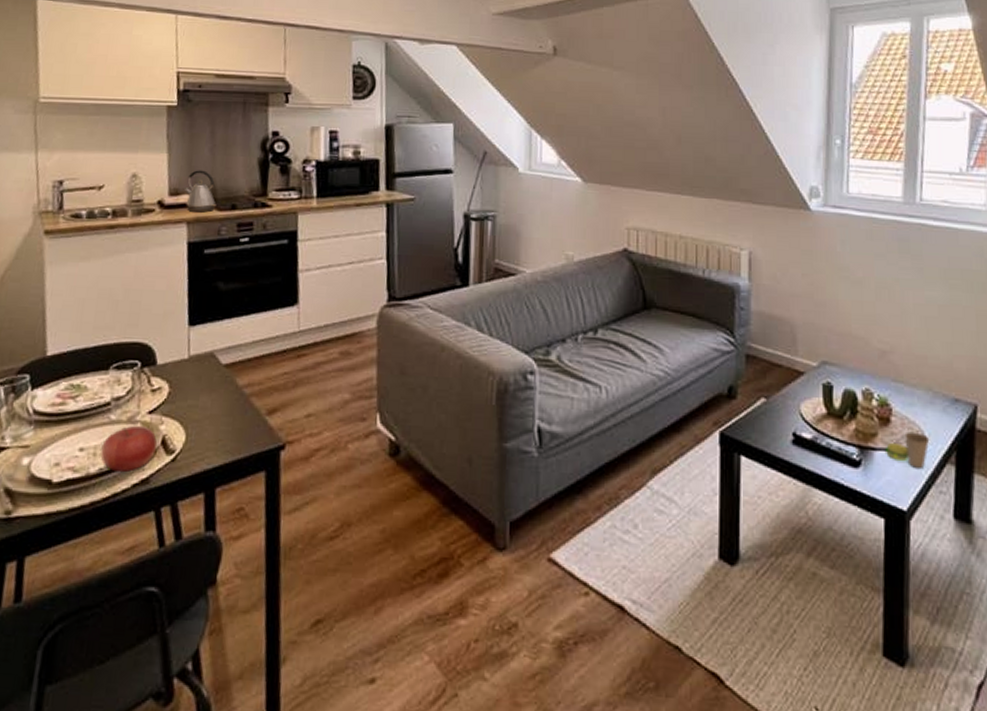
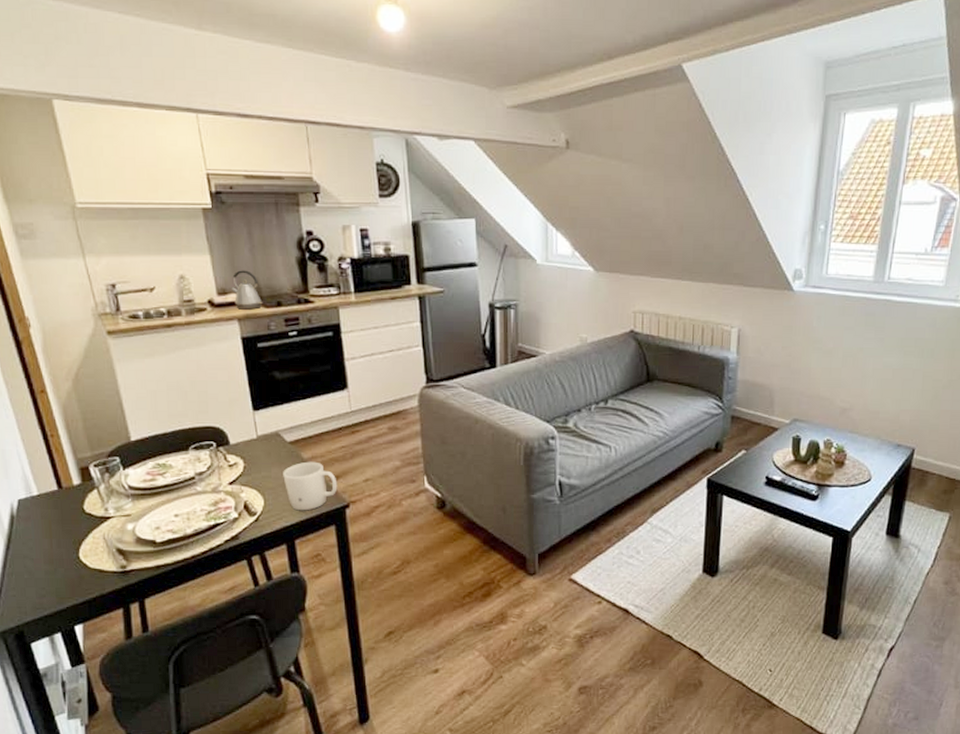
fruit: present [100,425,158,473] -> none [193,494,241,532]
mug: none [211,389,274,451] -> present [283,461,338,511]
cup: present [886,431,930,468] -> none [839,471,874,499]

